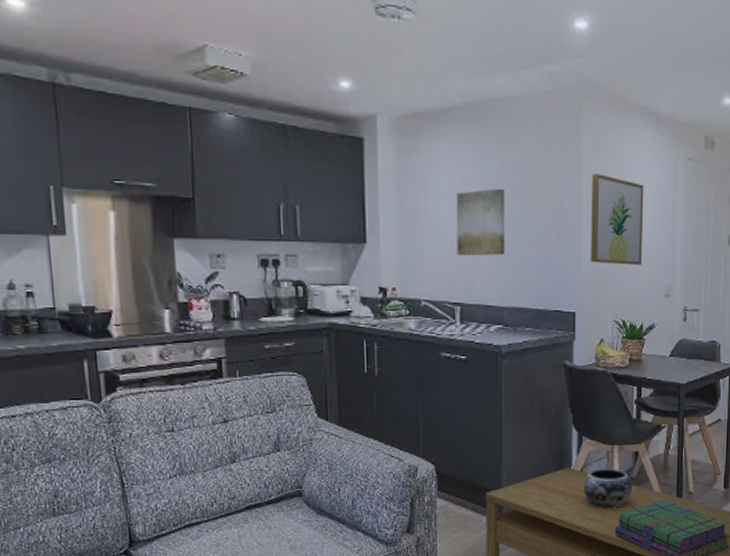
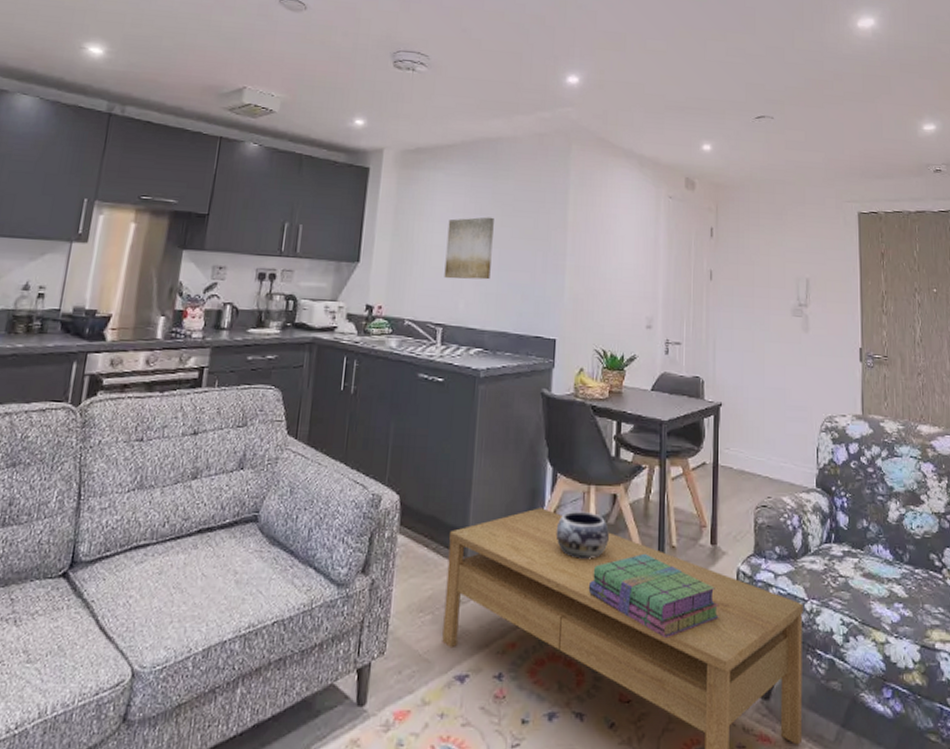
wall art: present [591,174,644,265] -> none [573,207,627,295]

